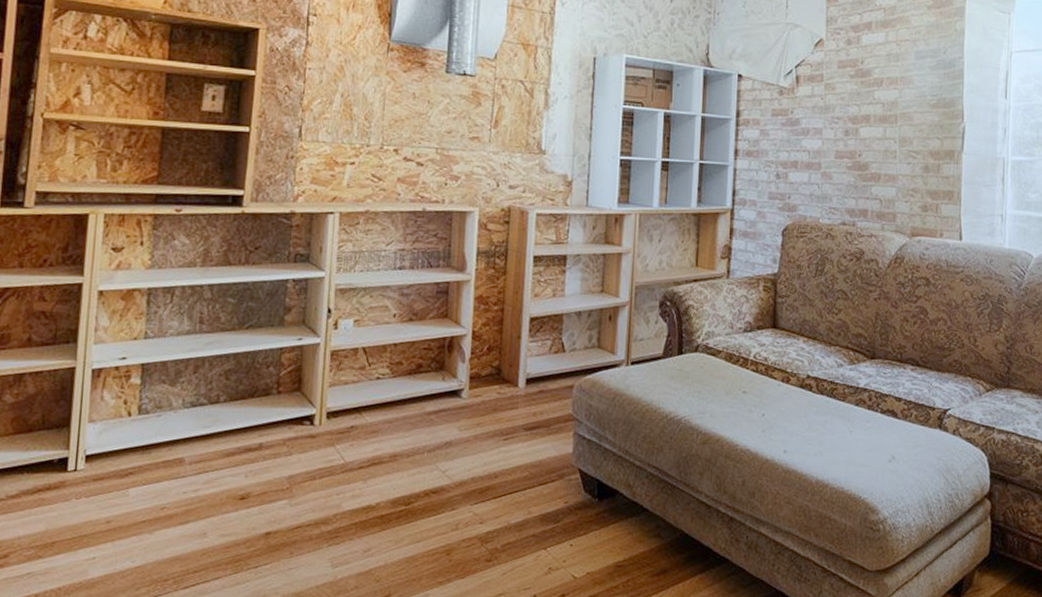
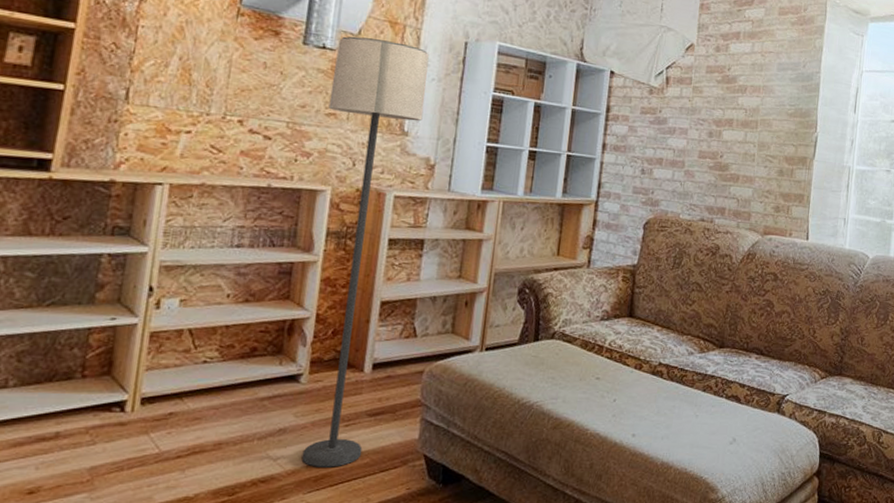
lamp: none [467,61,561,480] -> present [301,36,429,467]

